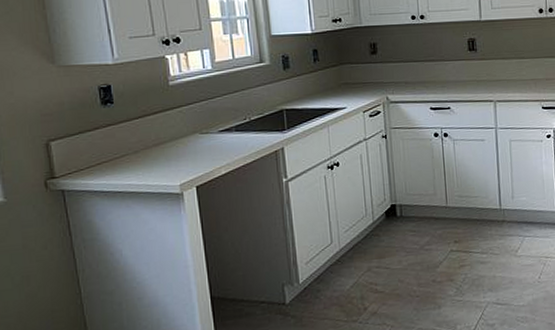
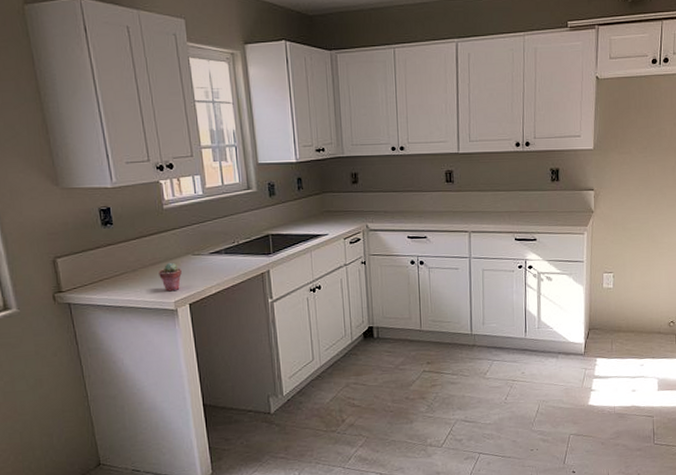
potted succulent: none [163,142,188,174] -> present [159,262,182,292]

